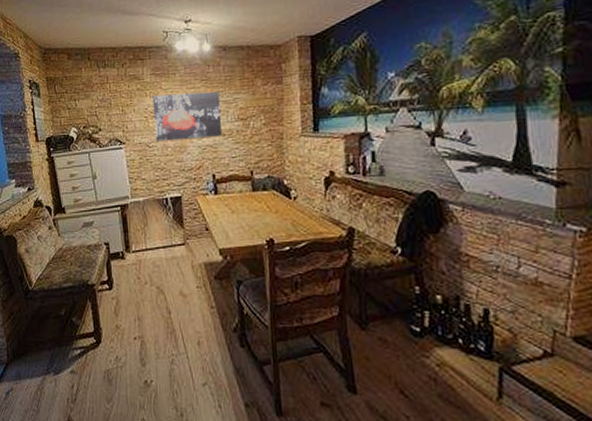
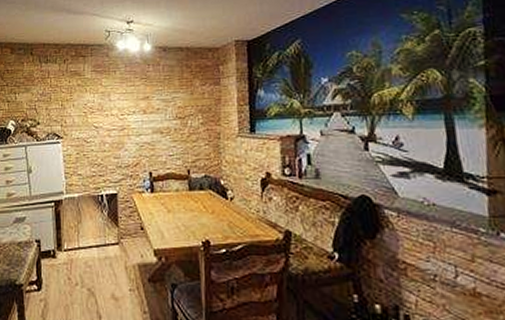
wall art: present [152,91,223,142] -> none [92,89,161,137]

